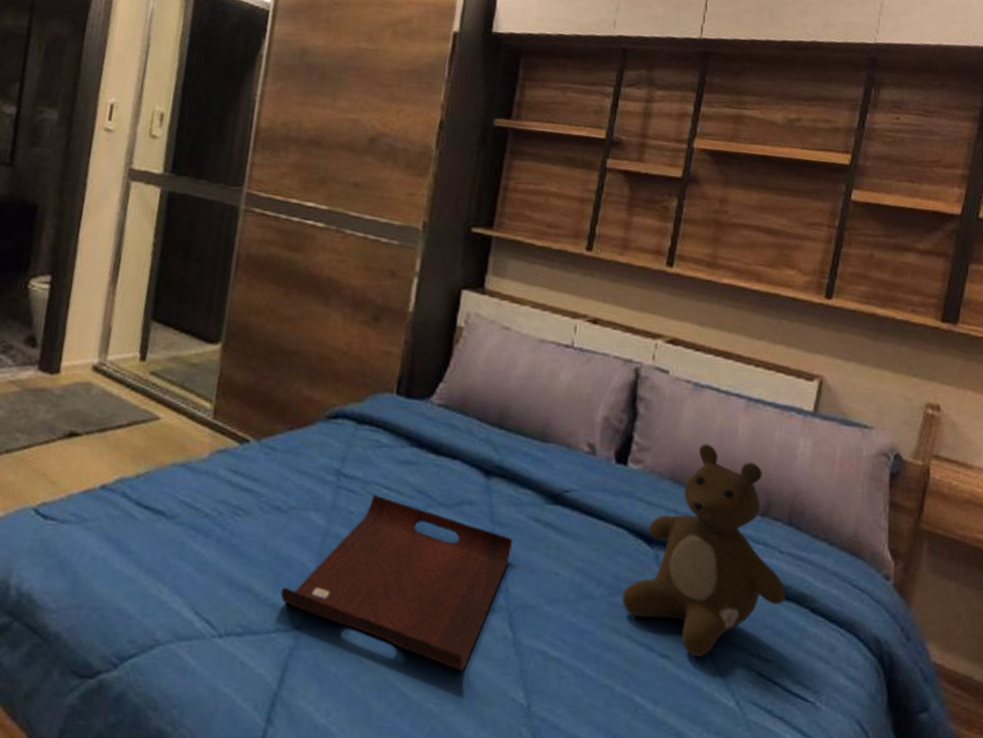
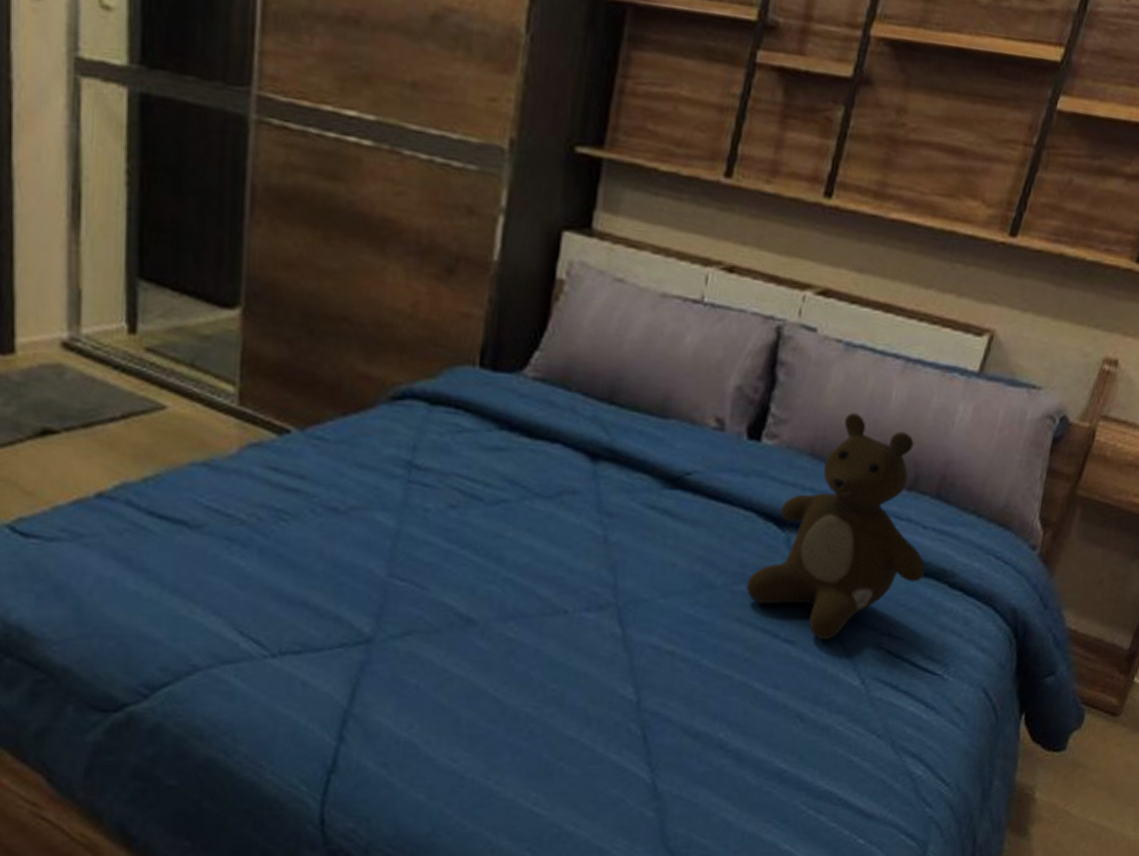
serving tray: present [280,494,513,672] -> none [345,487,624,673]

